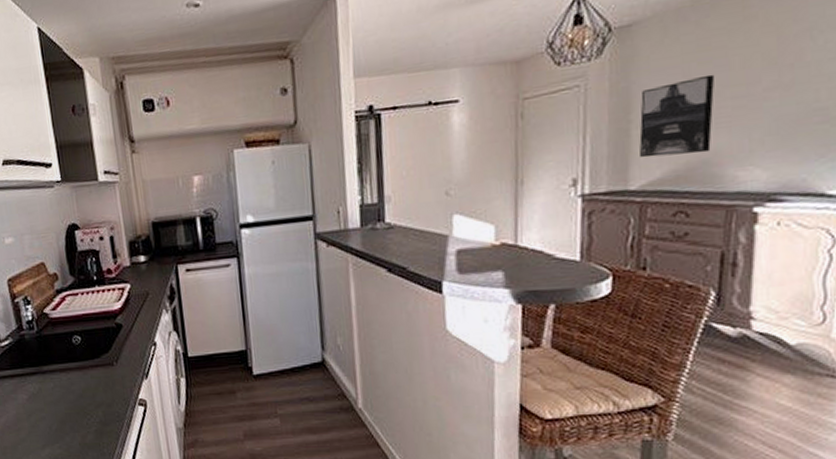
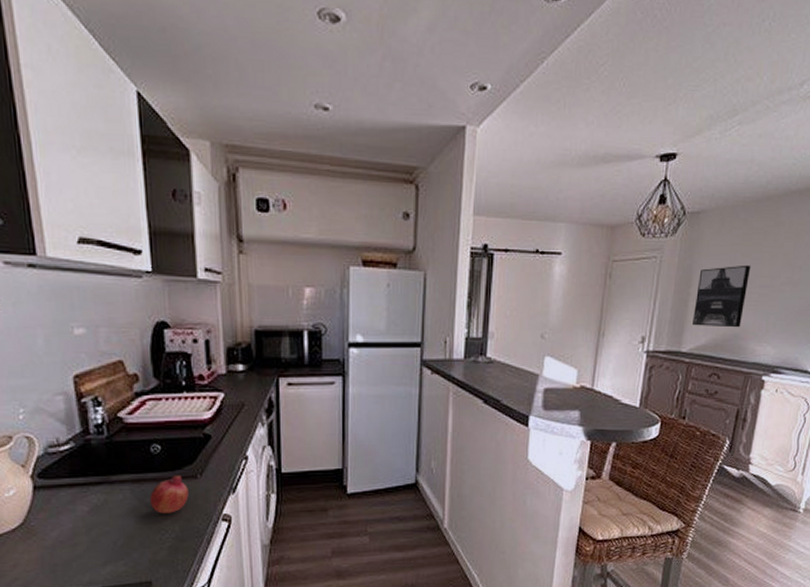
fruit: none [75,362,108,400] -> present [149,474,189,514]

